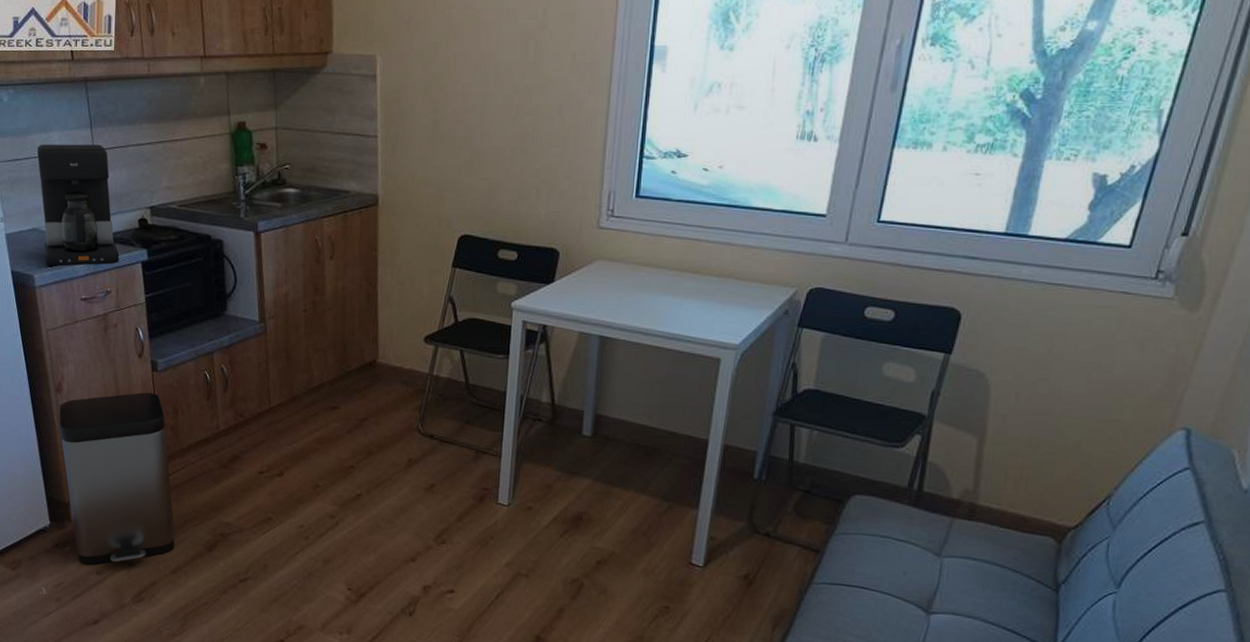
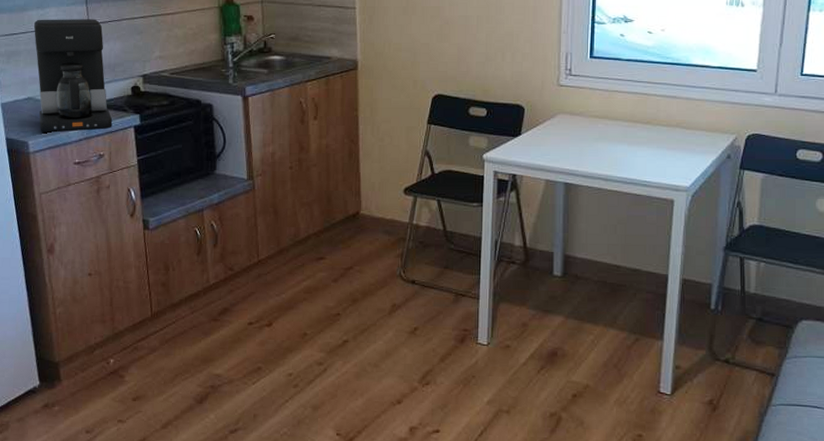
pedal bin: present [59,392,175,565] -> none [50,250,166,424]

